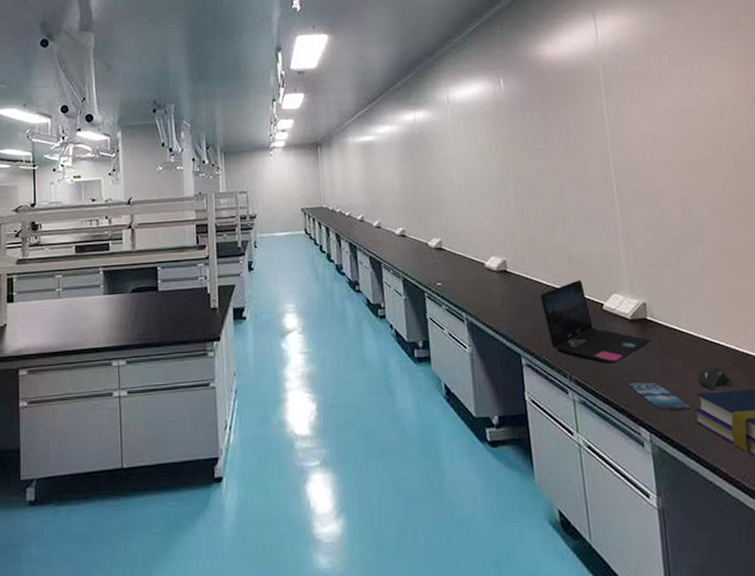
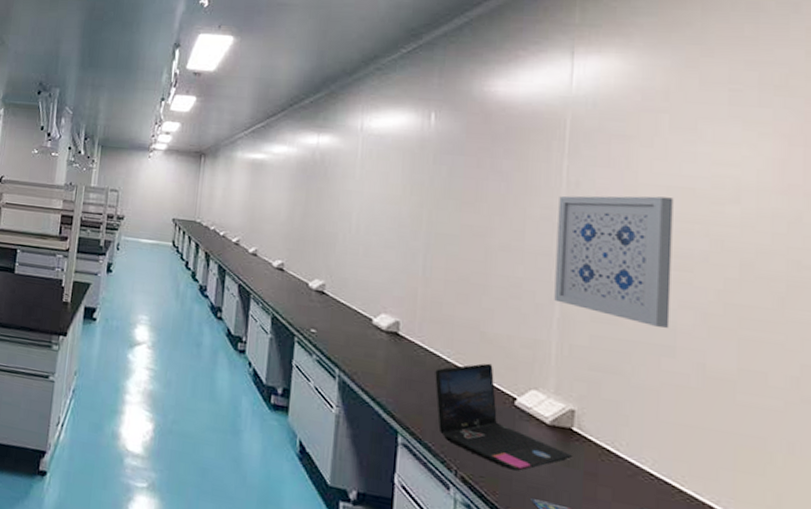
wall art: none [605,119,697,223] -> present [554,195,674,328]

